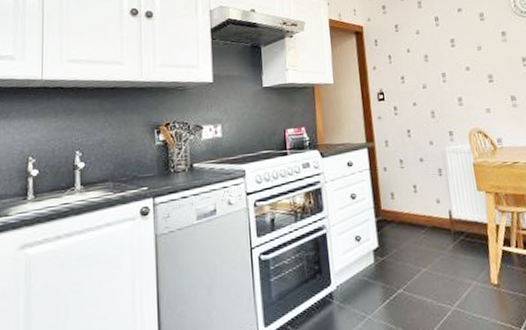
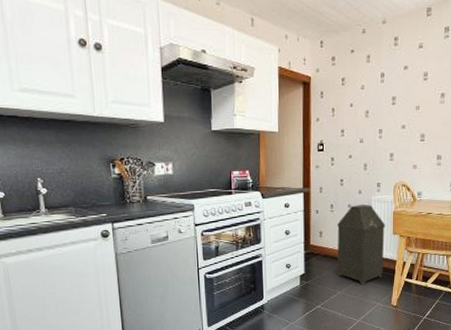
trash can: none [410,156,474,259] -> present [337,204,386,285]

